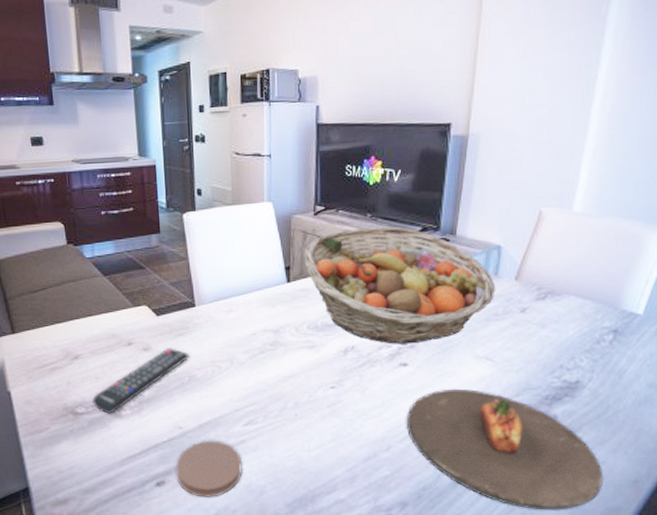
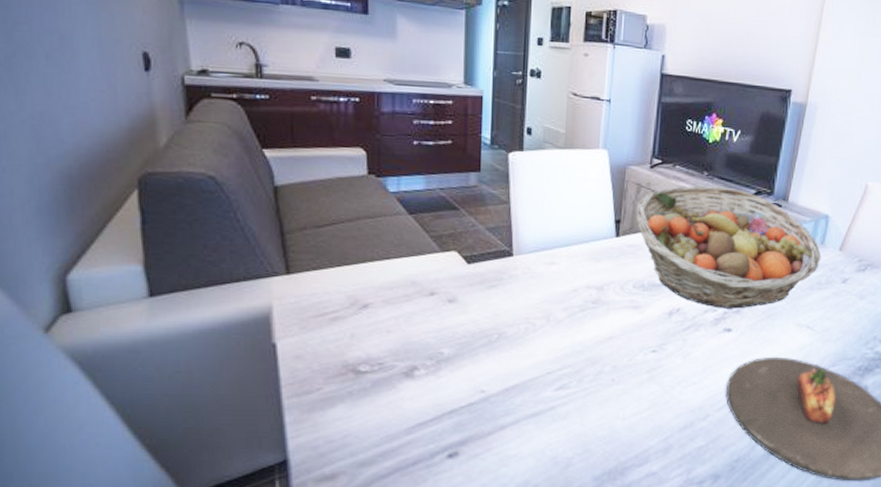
remote control: present [92,348,190,414] -> none [380,301,501,374]
coaster: present [175,440,243,497] -> none [472,406,550,471]

